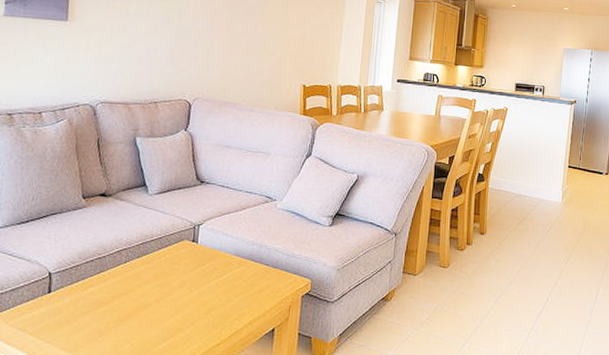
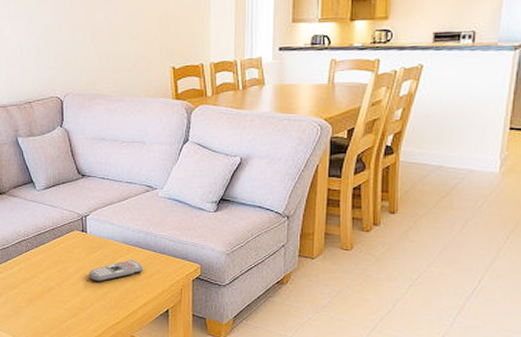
remote control: none [193,273,254,298] -> present [89,259,144,282]

